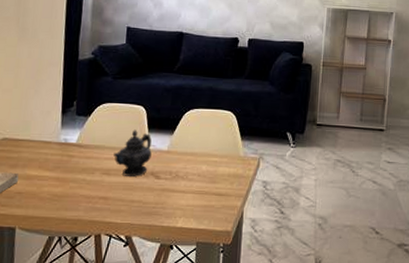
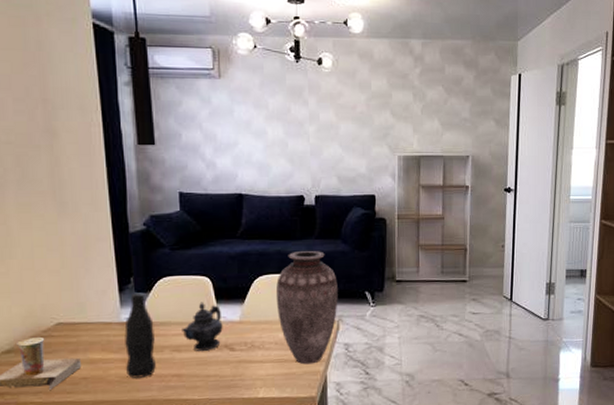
bottle: none [58,116,89,197] -> present [124,292,156,378]
vase: none [203,88,262,199] -> present [275,250,338,365]

